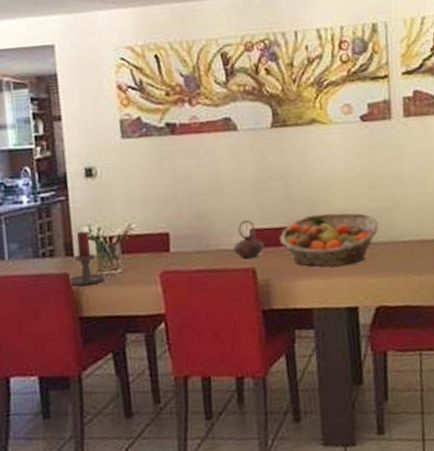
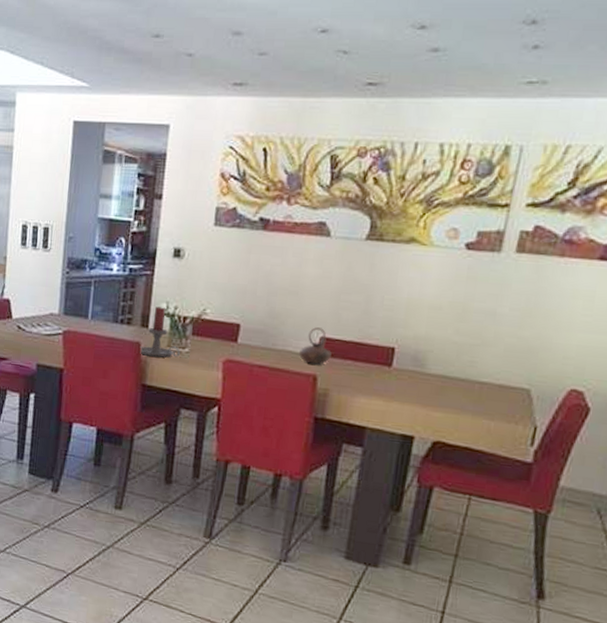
fruit basket: present [279,212,380,267] -> none [348,335,459,393]

